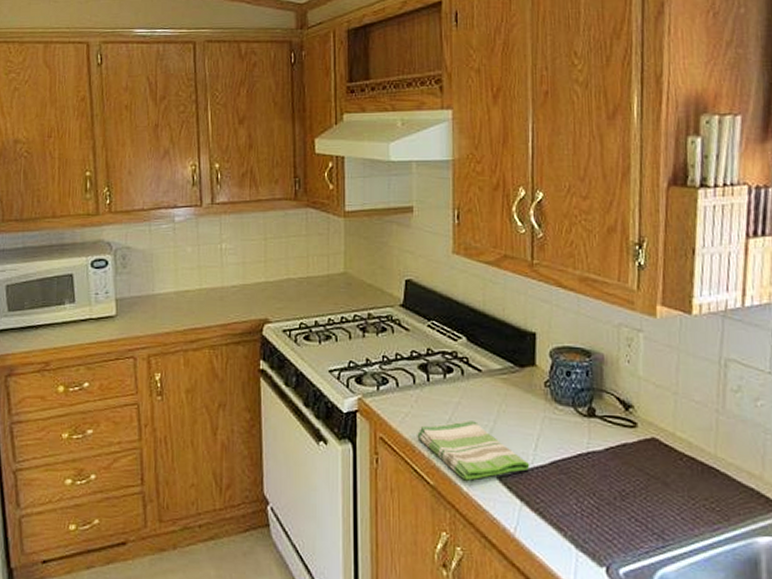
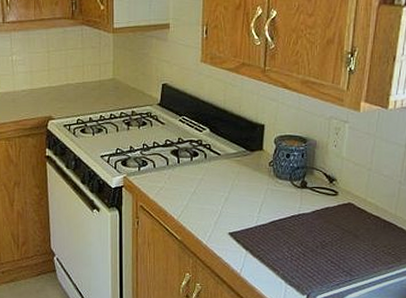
dish towel: present [417,420,530,481] -> none [169,192,255,236]

